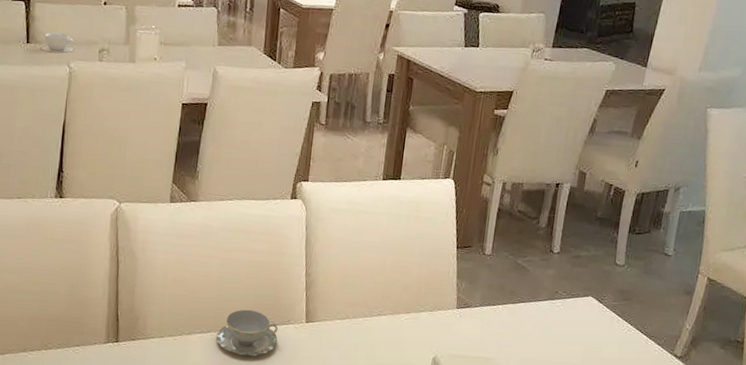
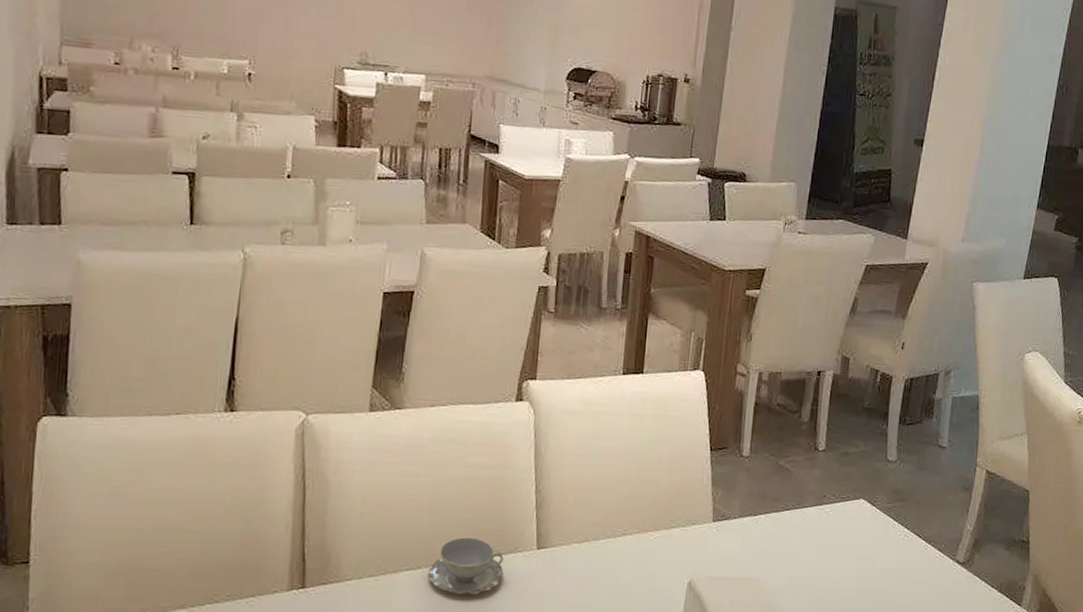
teacup: present [41,32,75,53] -> none [208,211,251,236]

